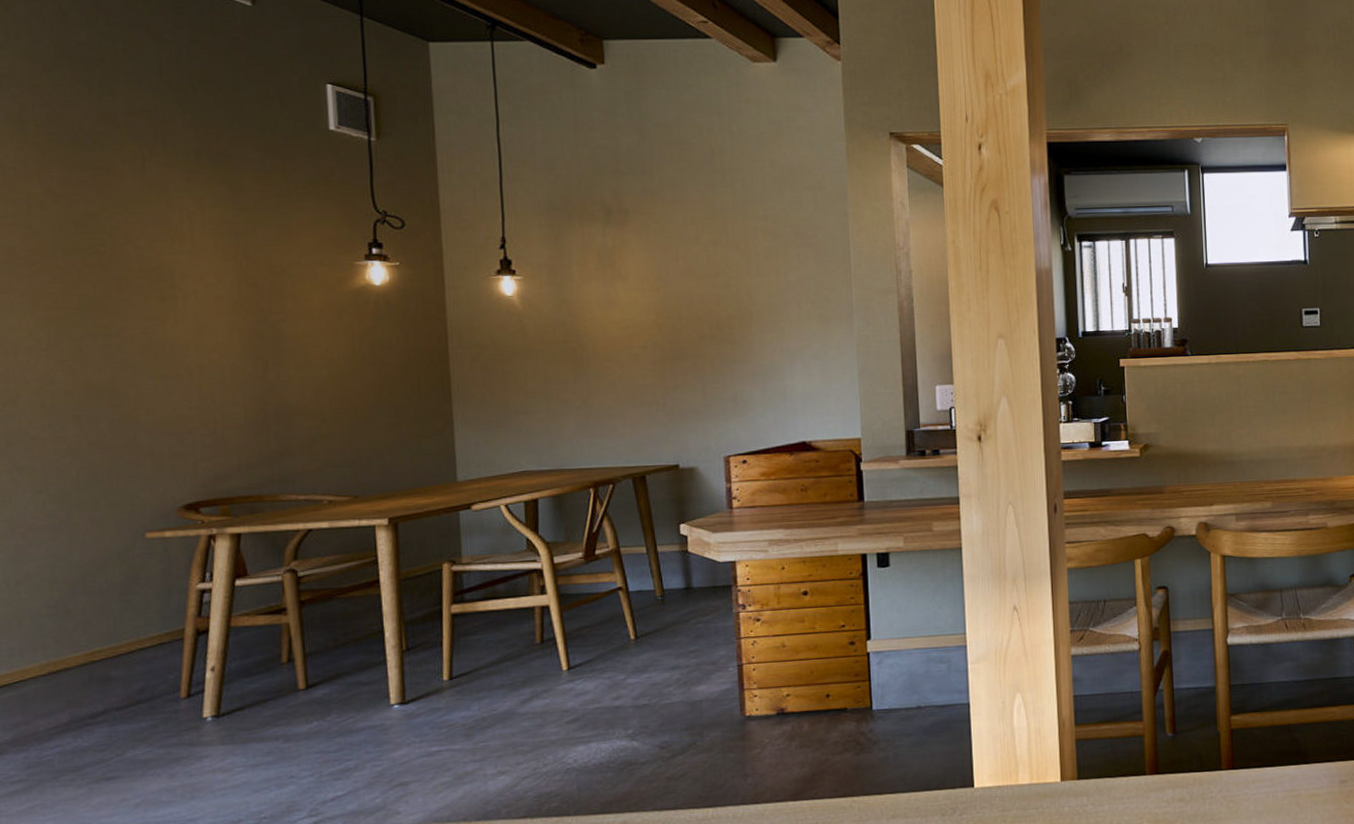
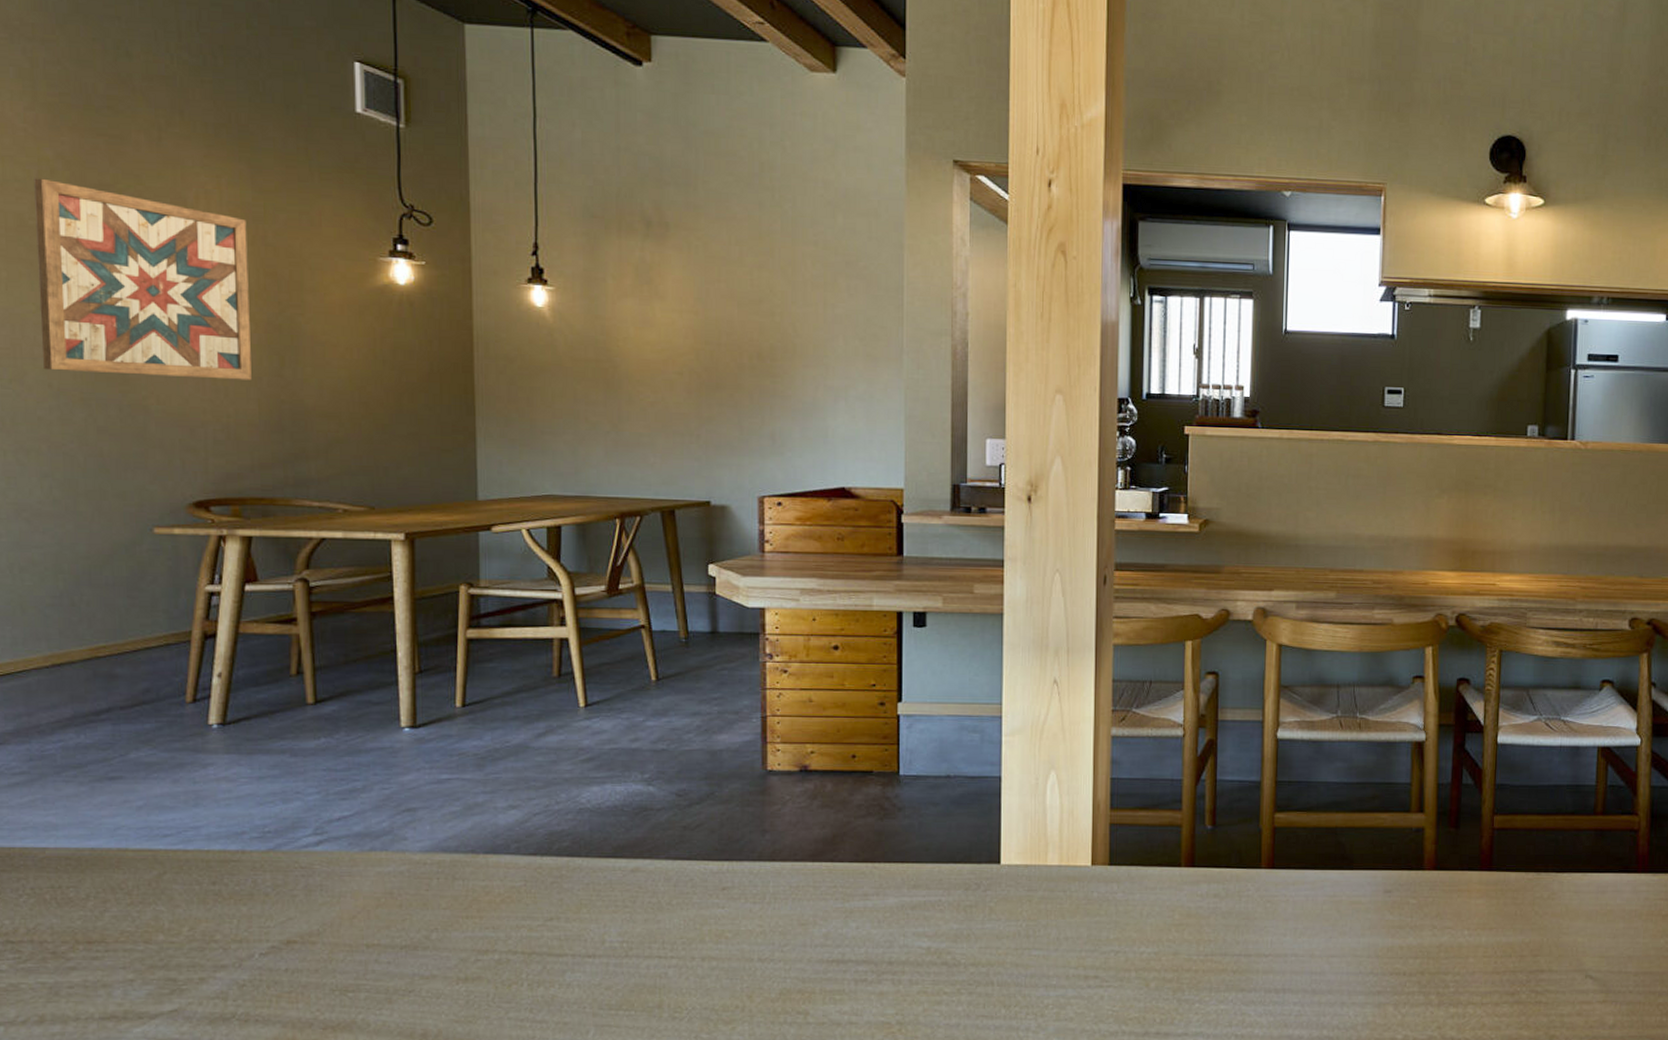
wall art: none [24,212,237,392] -> present [34,178,252,380]

